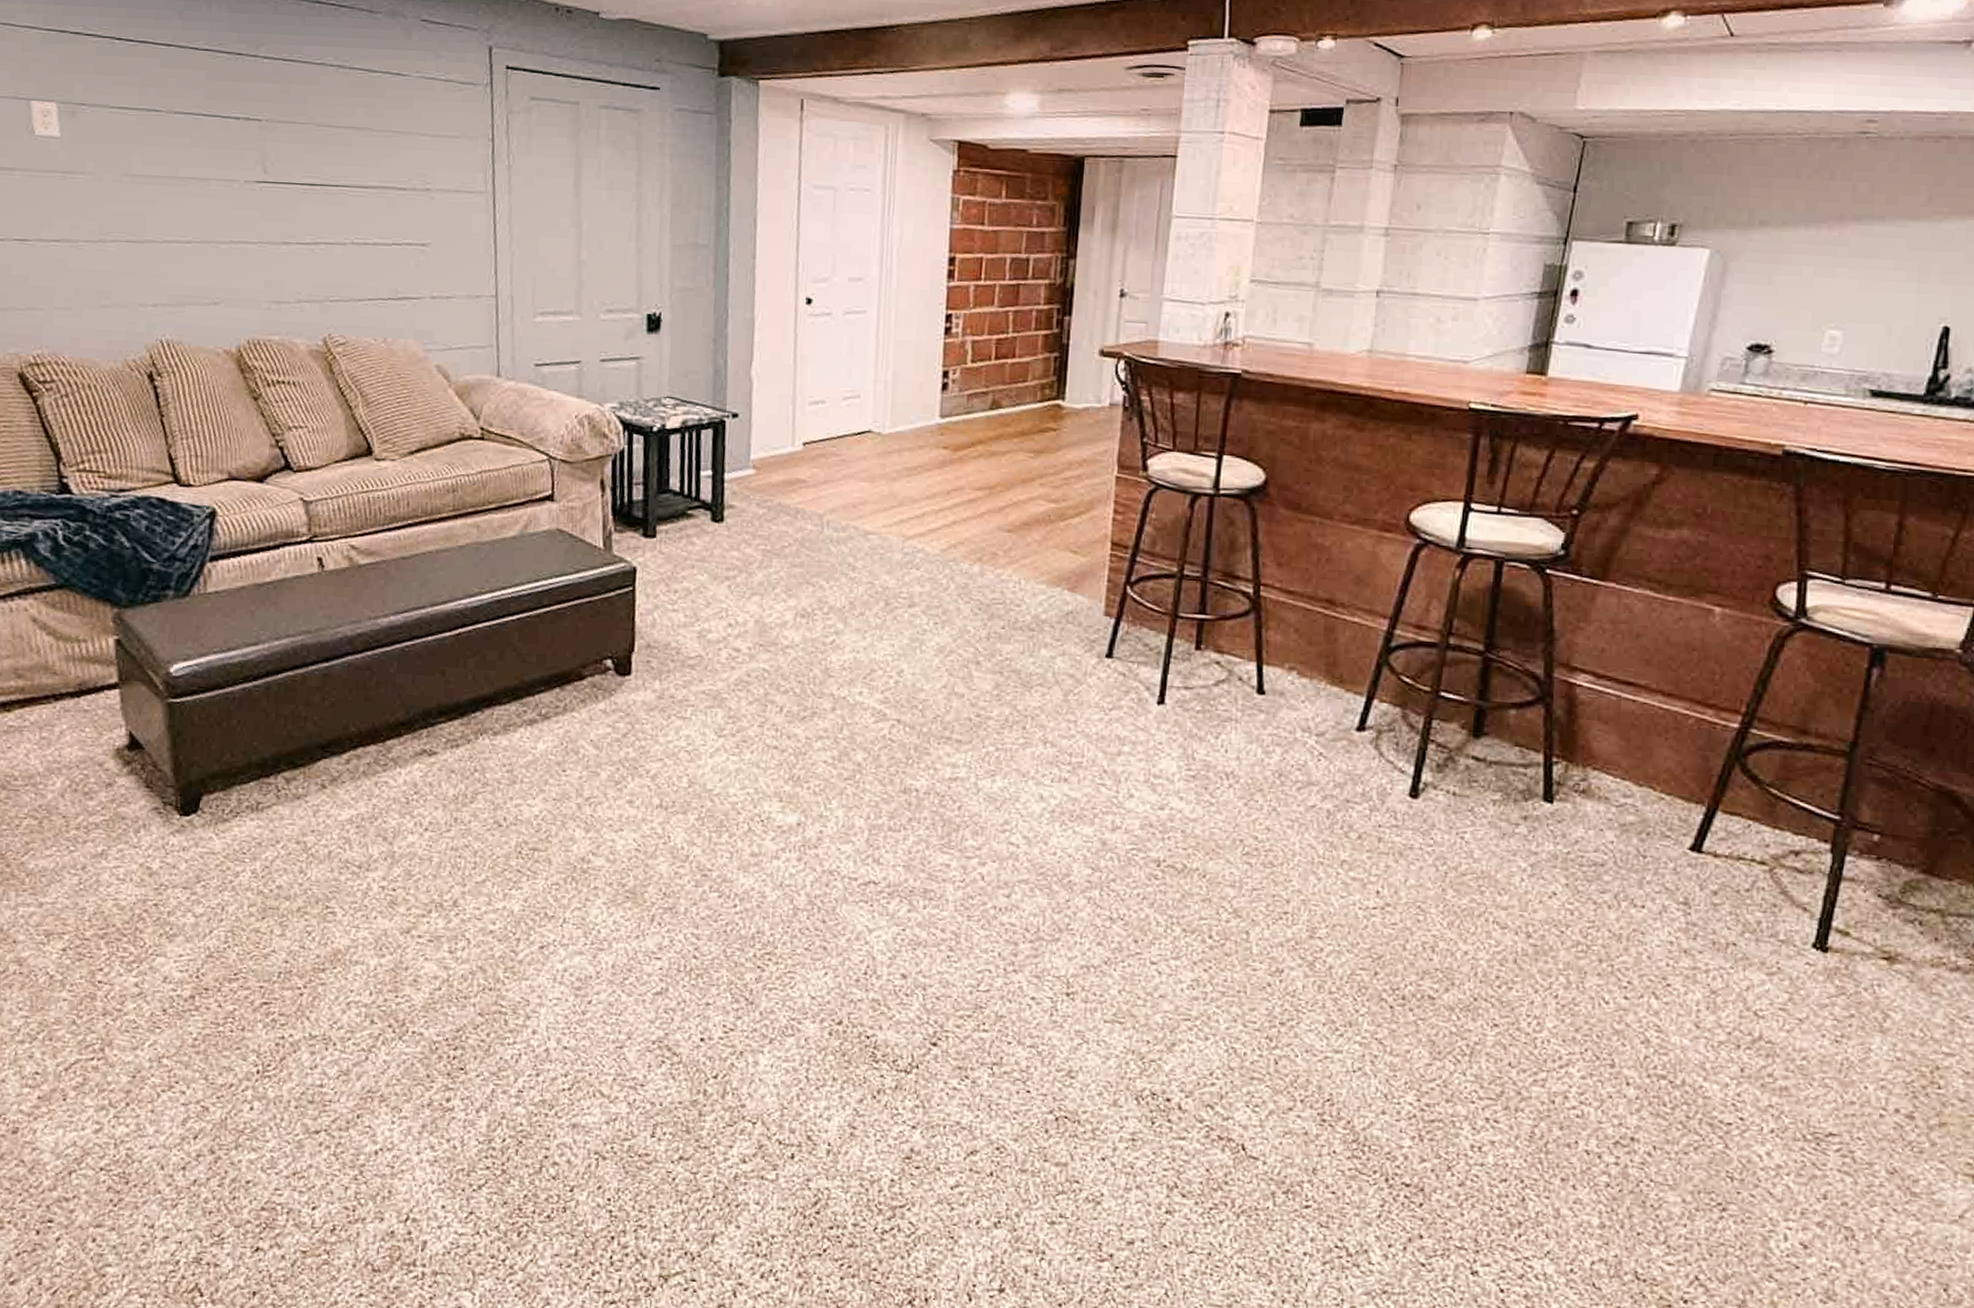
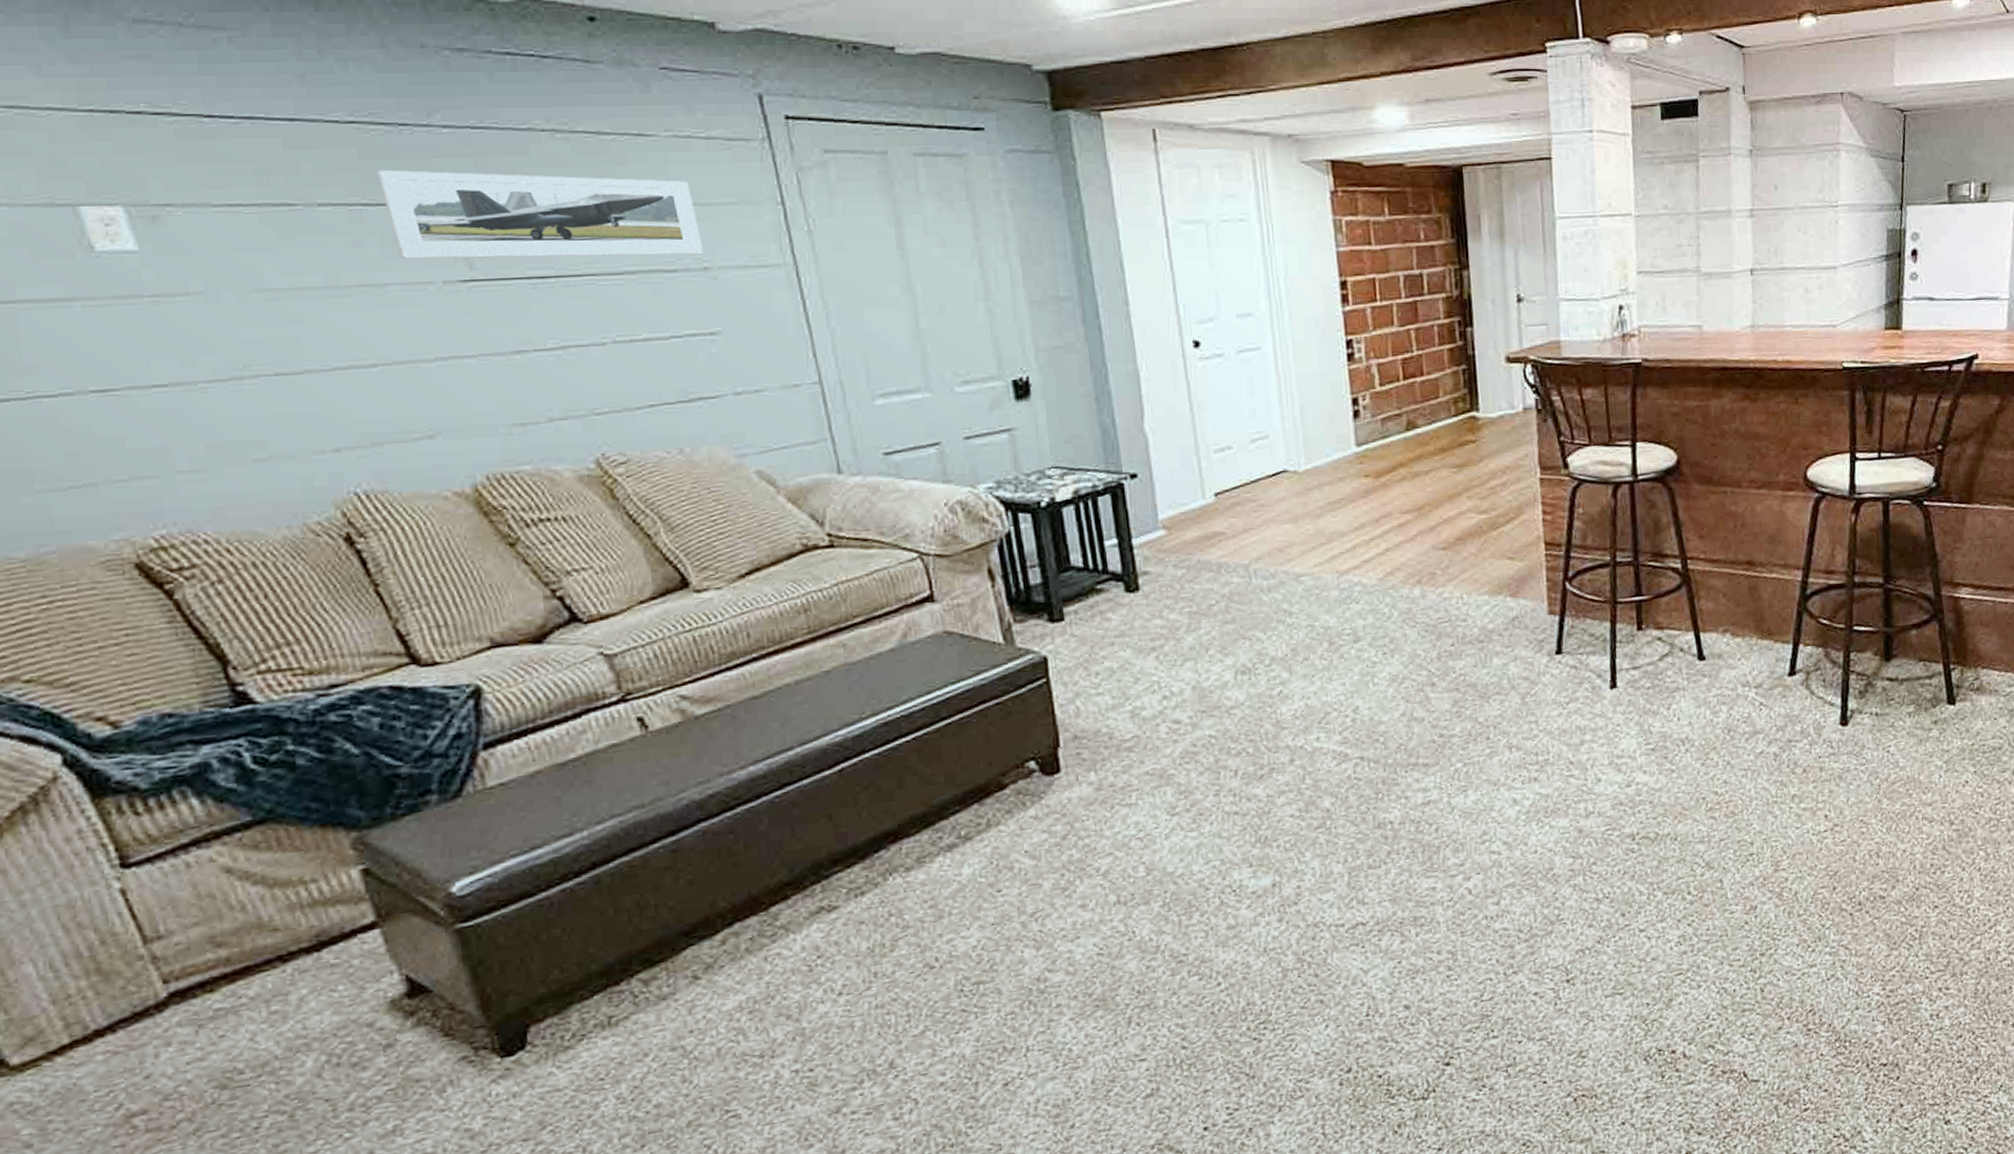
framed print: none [216,88,428,178] -> present [377,169,704,259]

